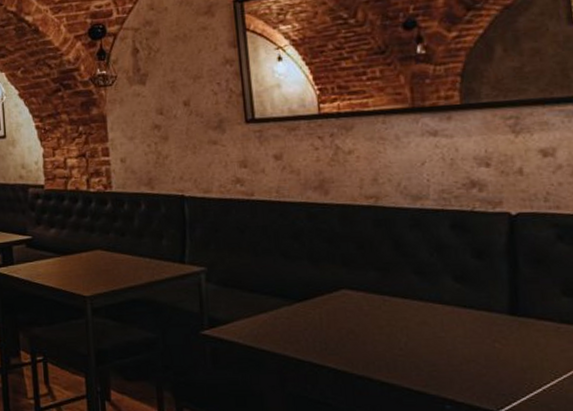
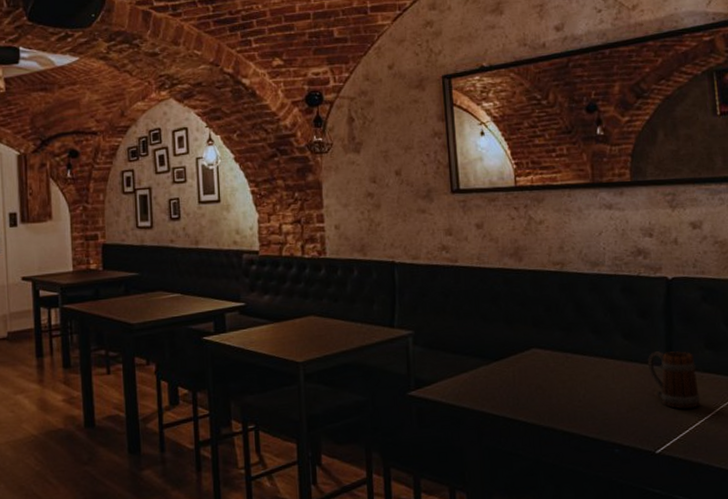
beer mug: none [485,297,557,365] -> present [647,351,701,409]

